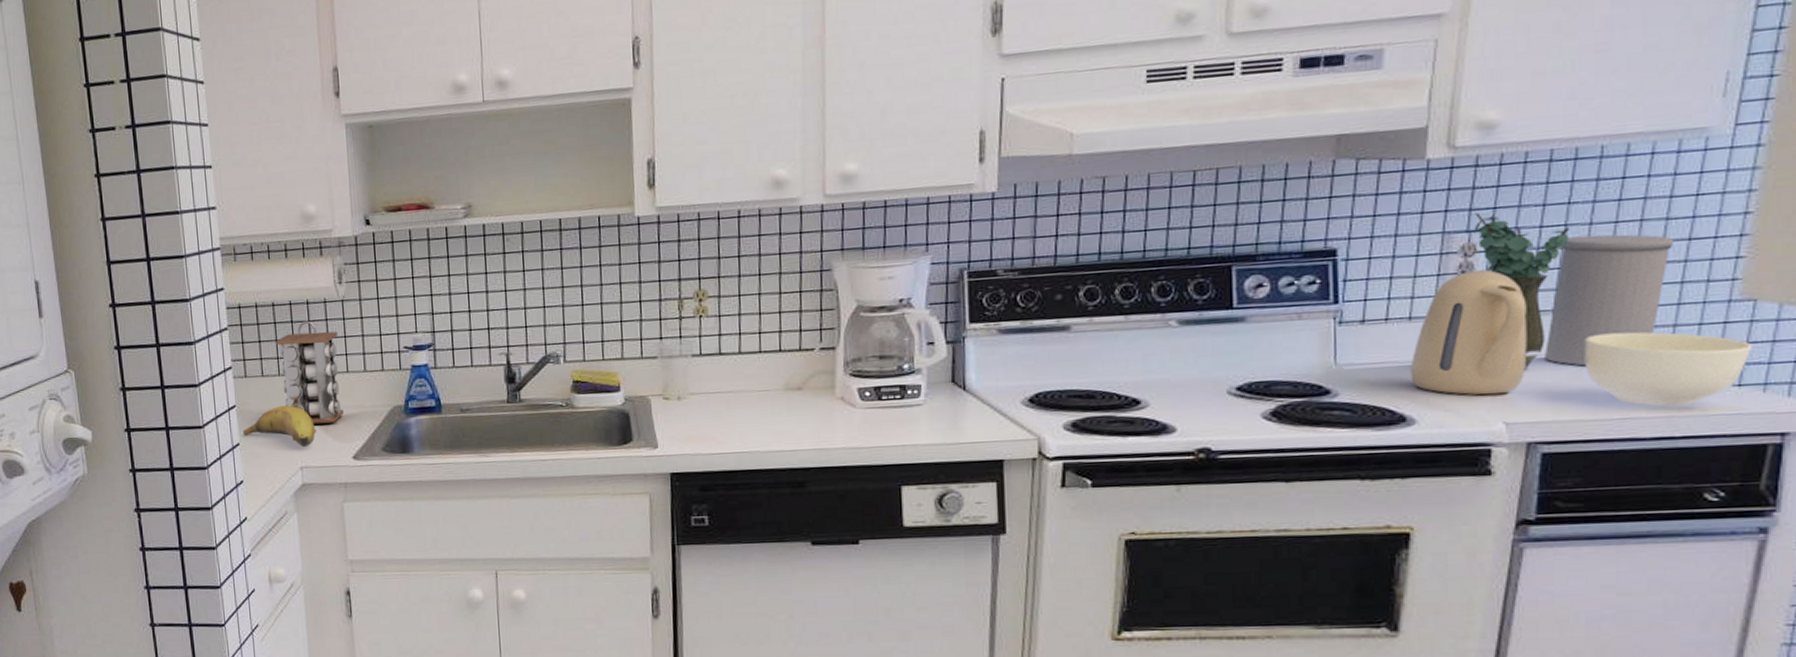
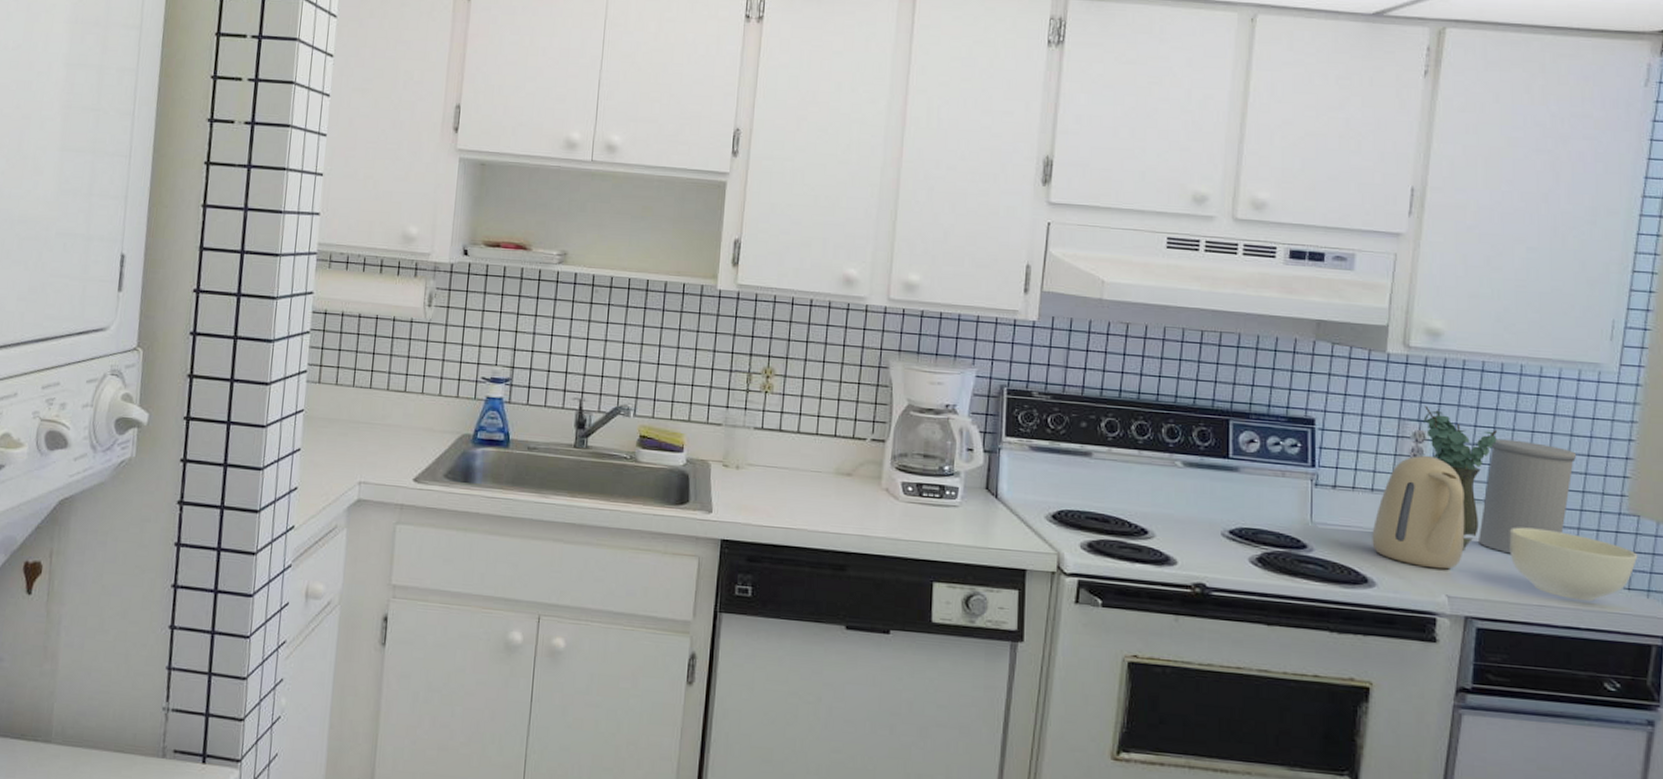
fruit: present [242,405,316,448] -> none [306,416,381,463]
spice rack: present [276,320,344,425] -> none [354,337,419,442]

